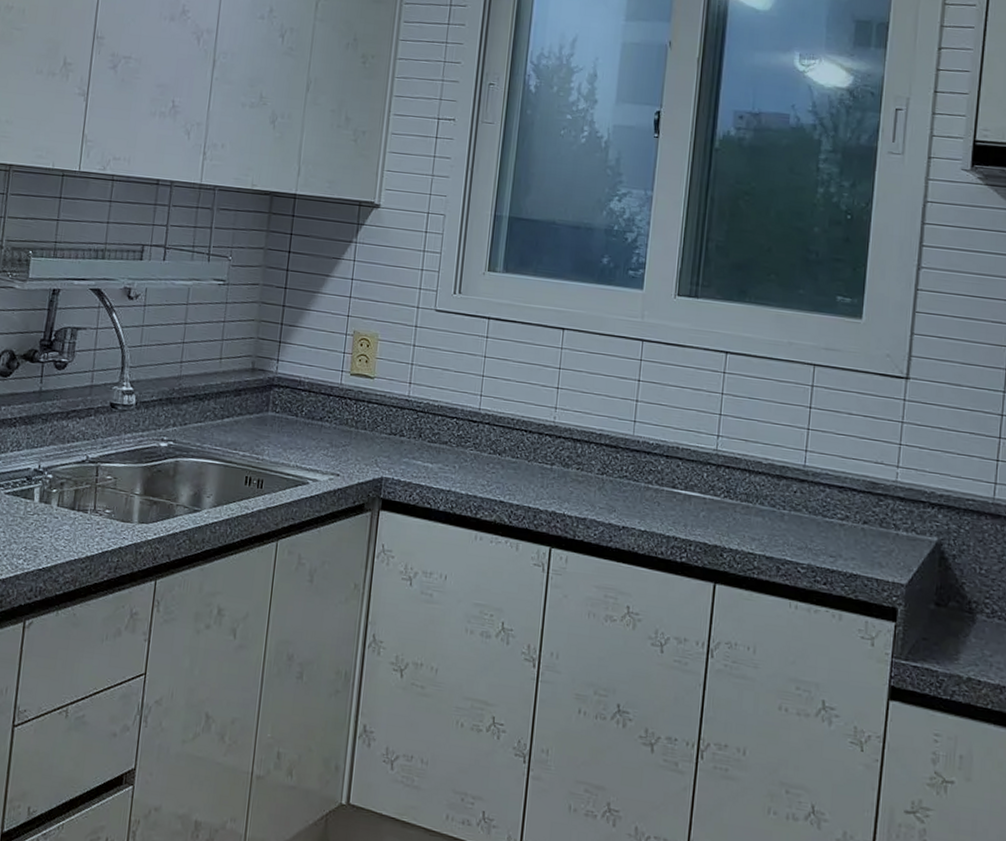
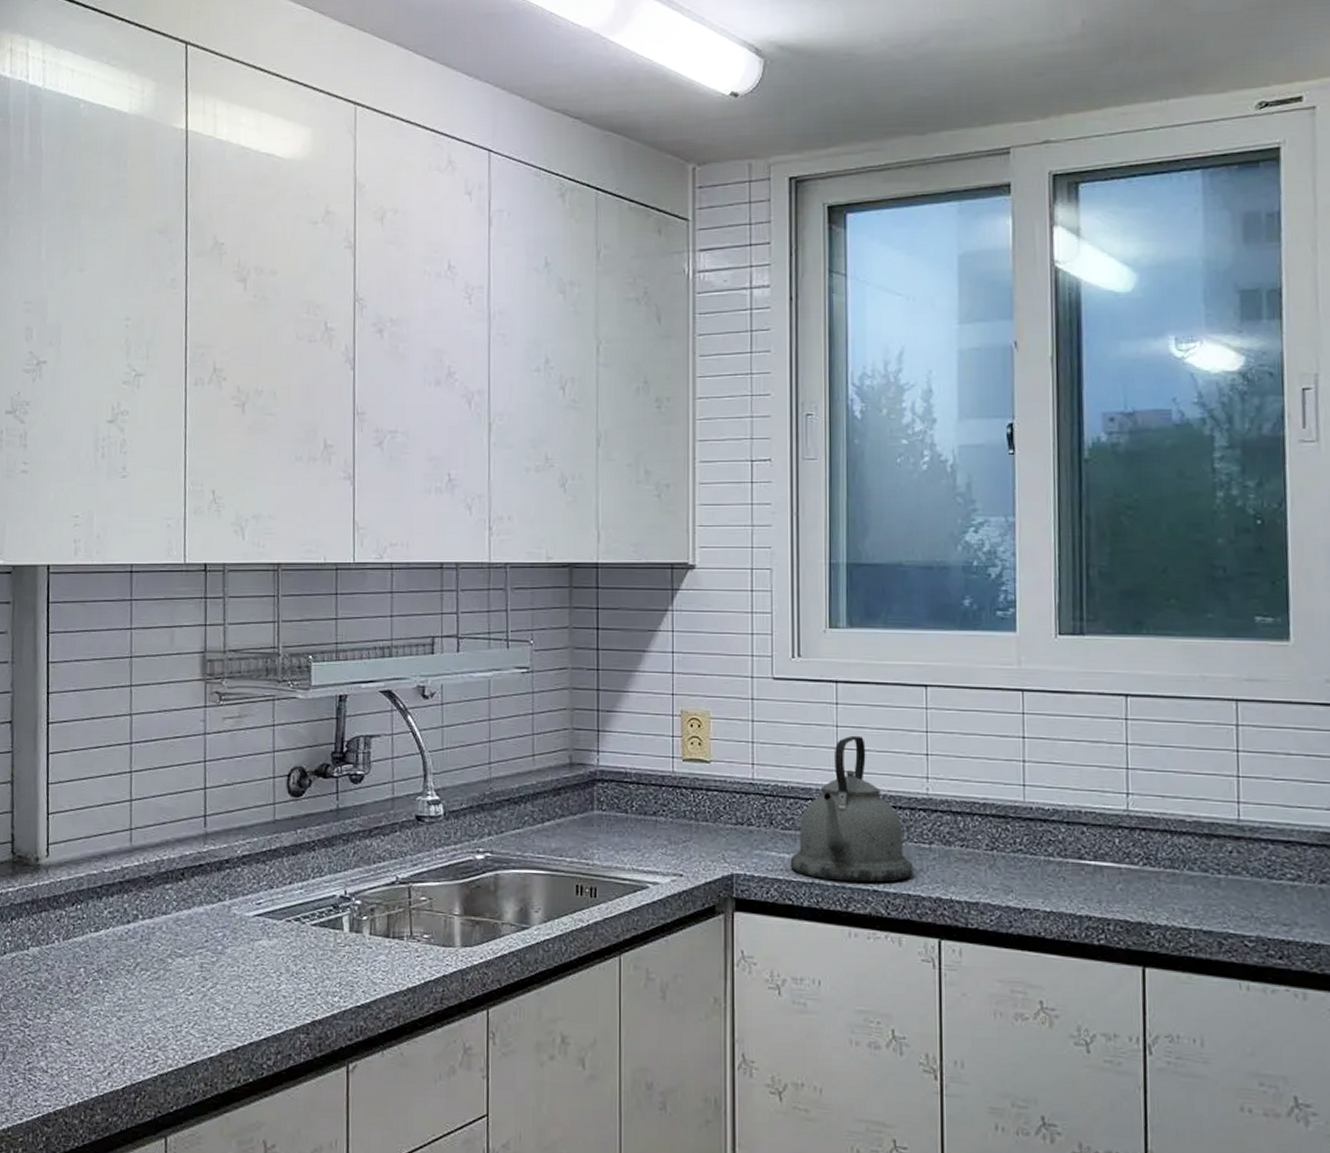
kettle: none [432,366,536,495] -> present [790,735,913,883]

